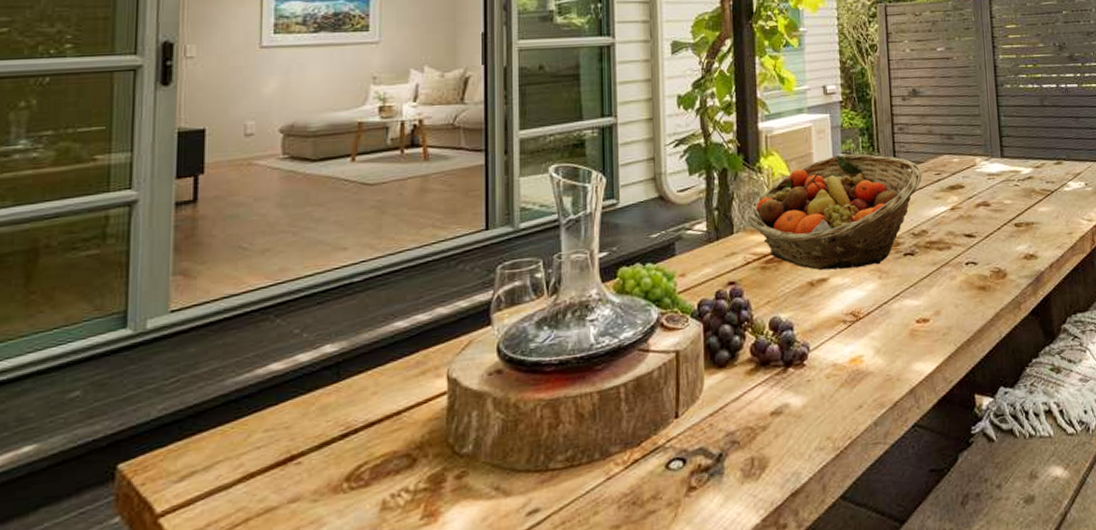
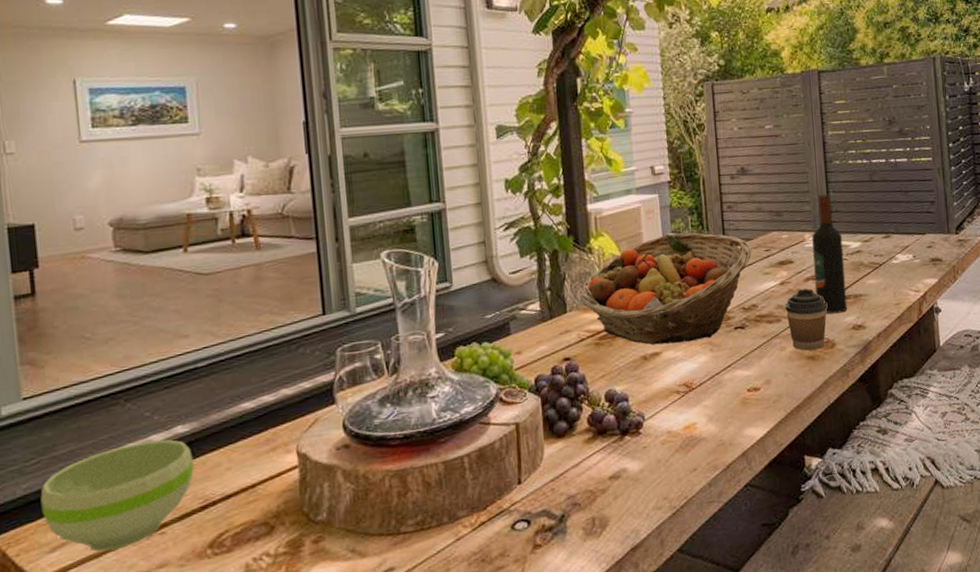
bowl: none [174,359,339,483] -> present [40,439,194,553]
coffee cup: none [955,215,998,281] -> present [785,288,827,351]
wine bottle: none [982,118,1019,242] -> present [811,194,848,314]

